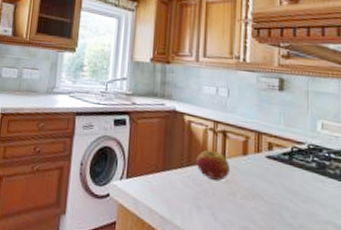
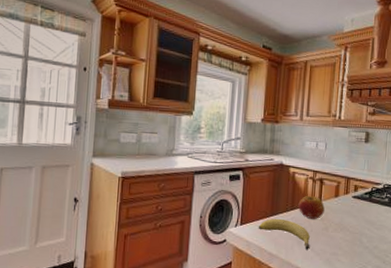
fruit: none [147,174,213,219] -> present [258,218,310,250]

